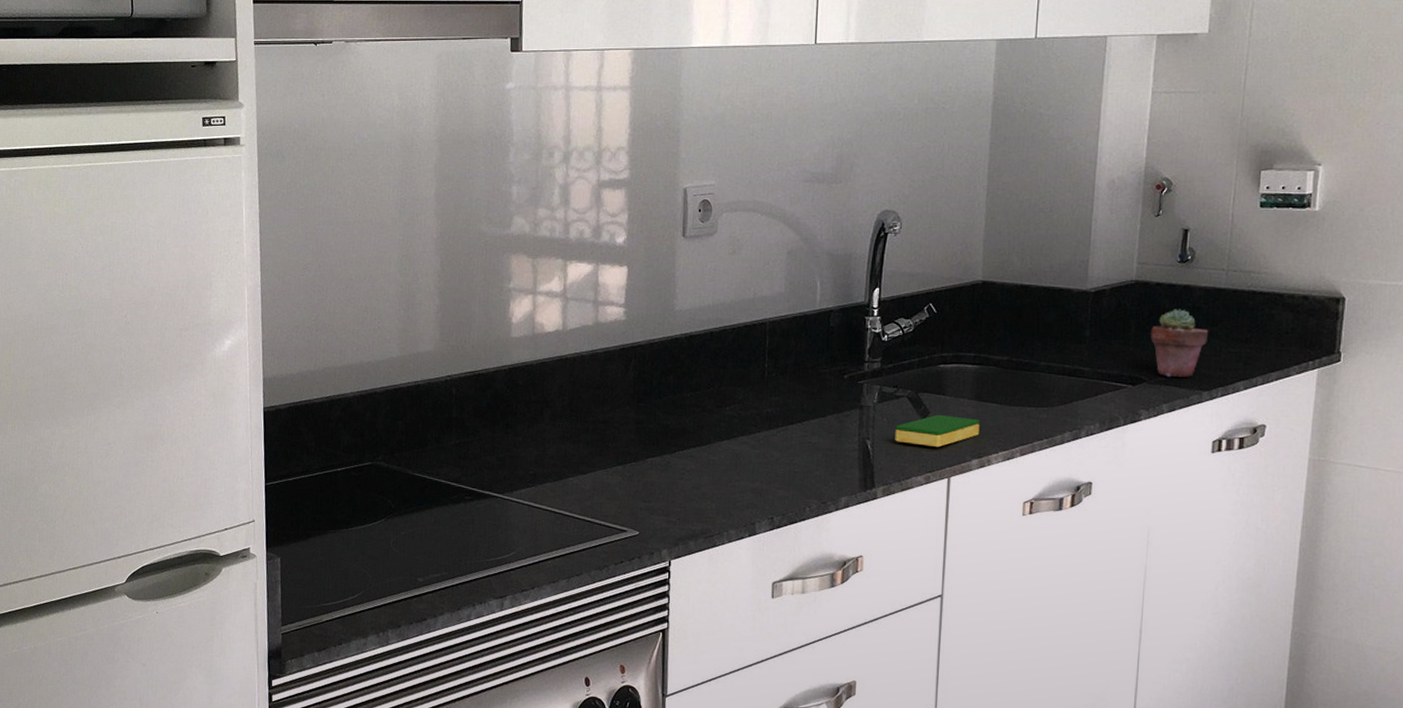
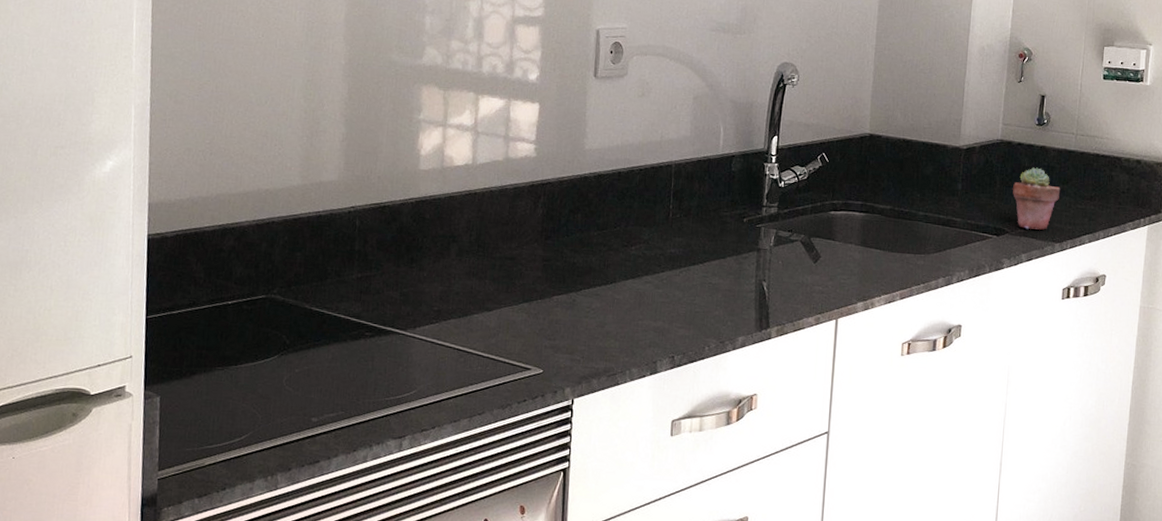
dish sponge: present [895,414,980,448] -> none [789,258,865,291]

